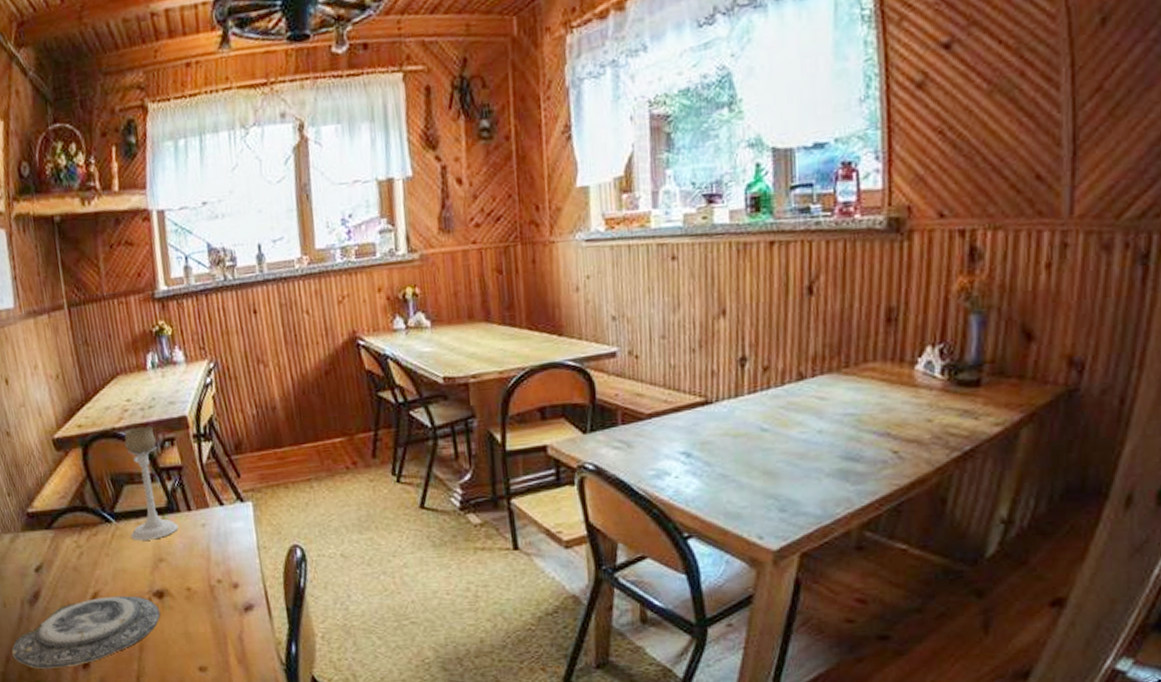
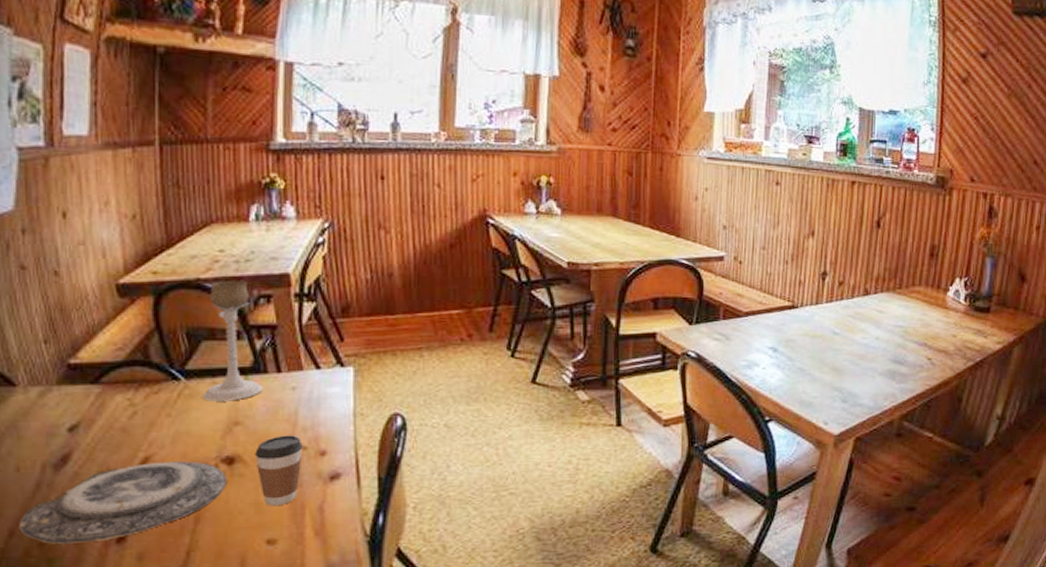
coffee cup: none [179,569,219,636] -> present [255,435,303,507]

